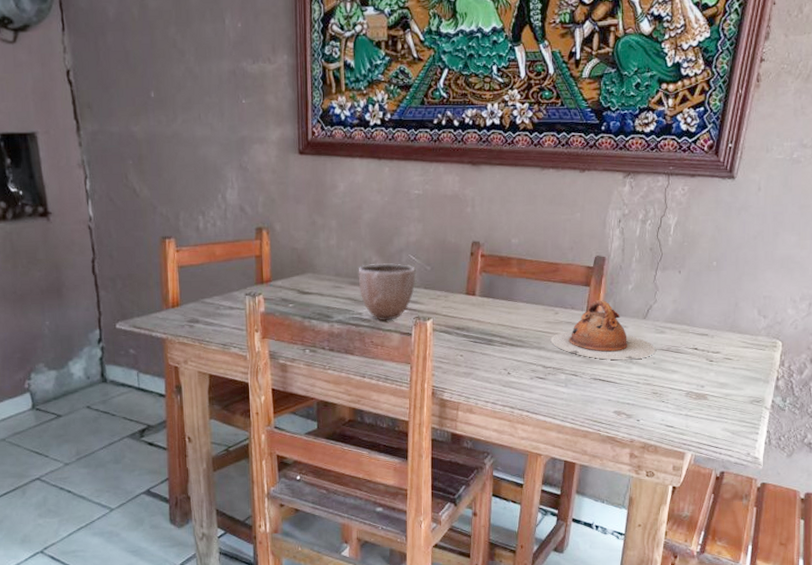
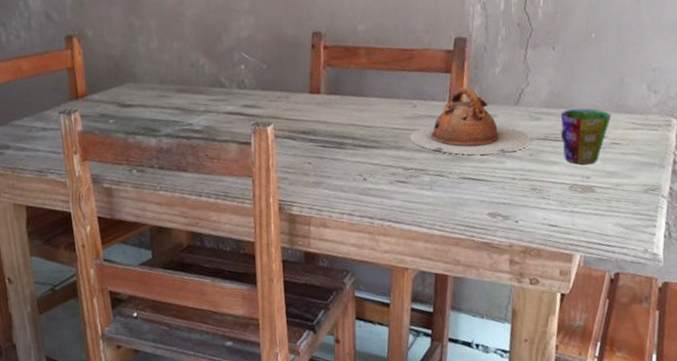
decorative bowl: present [358,263,416,321] -> none [184,64,252,131]
cup: none [681,326,726,376] -> present [560,108,612,165]

